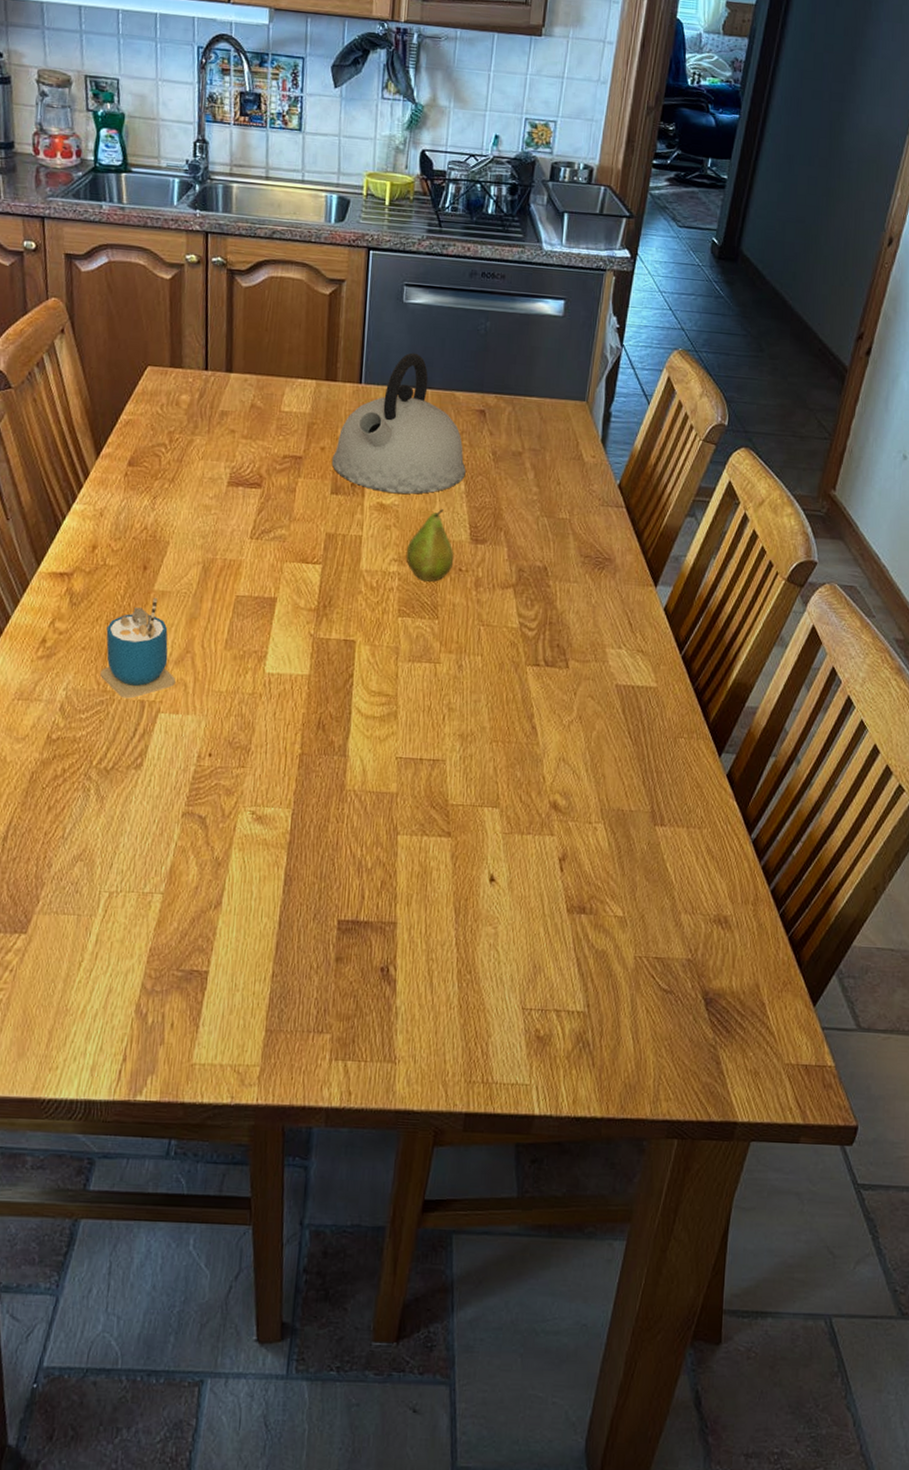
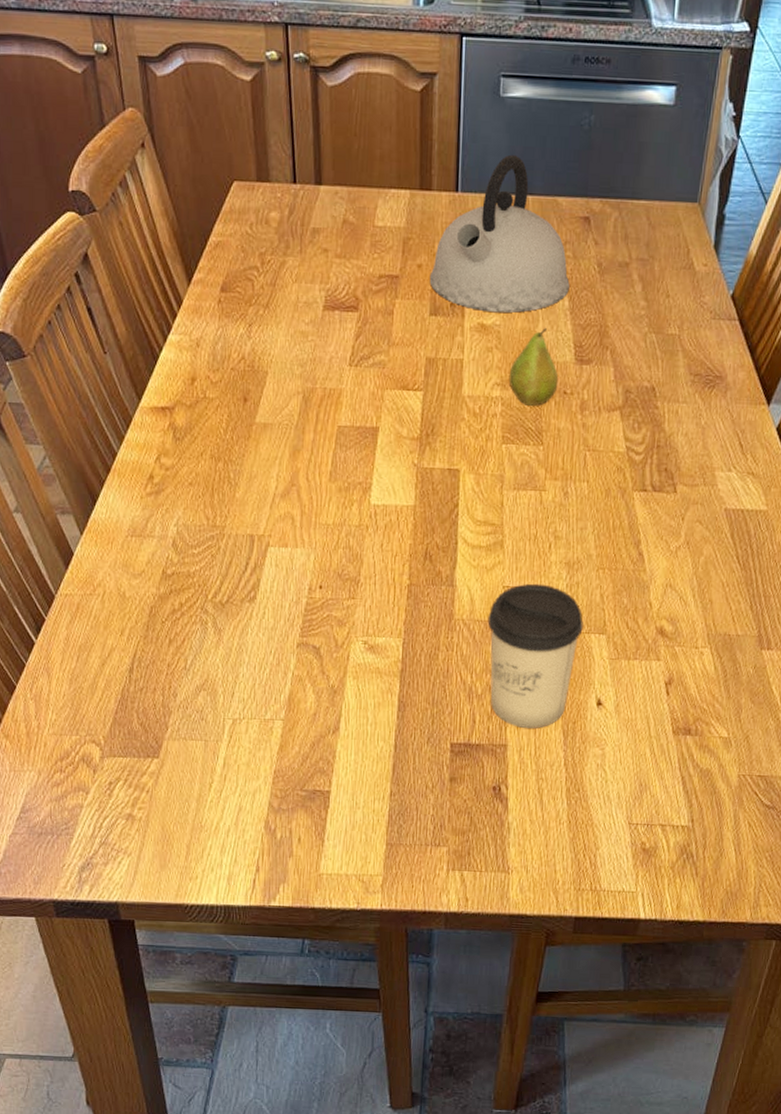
cup: present [100,597,176,699] -> none [209,429,283,533]
cup: none [379,755,477,906] -> present [487,583,583,729]

